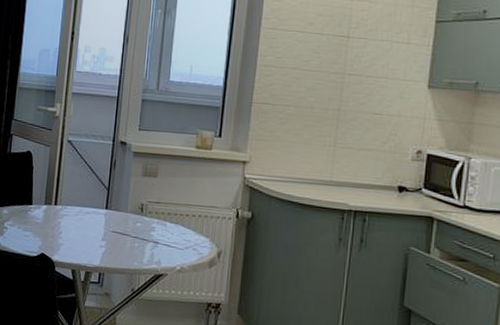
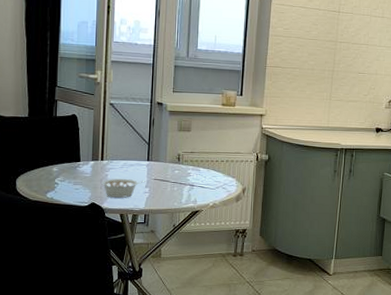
legume: none [53,227,102,251] -> present [101,178,145,198]

